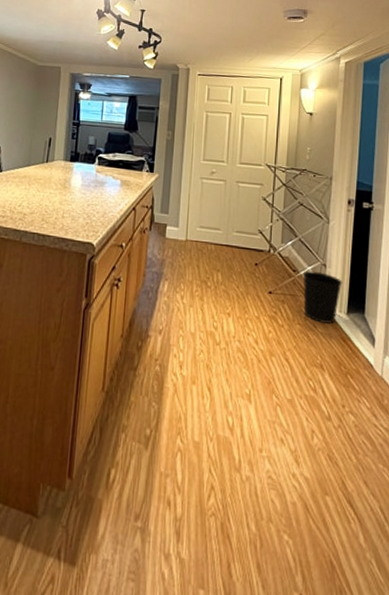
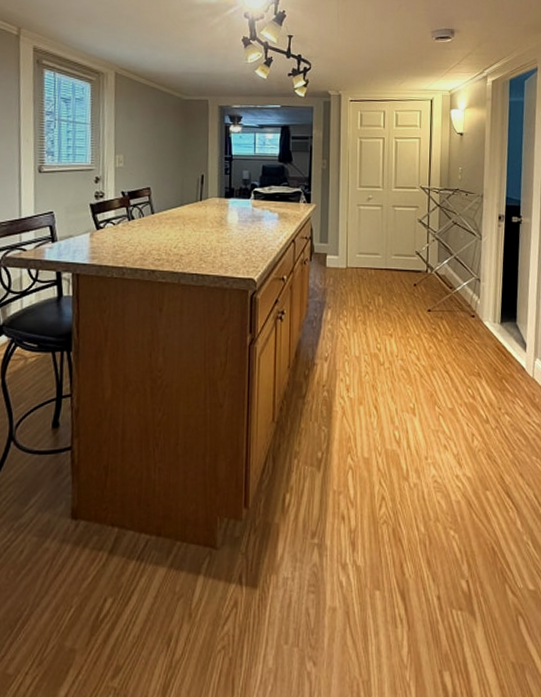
wastebasket: present [302,270,343,325] -> none [458,286,496,335]

